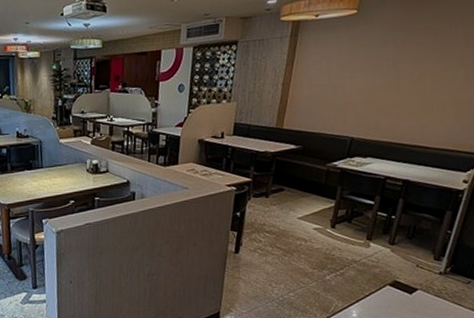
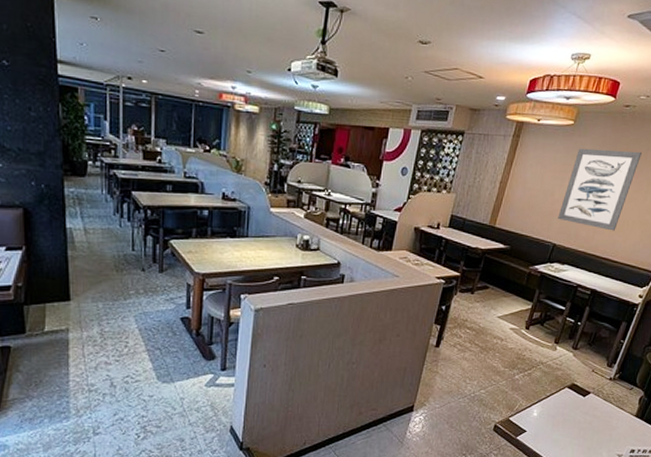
wall art: none [352,28,444,116] -> present [558,148,642,231]

